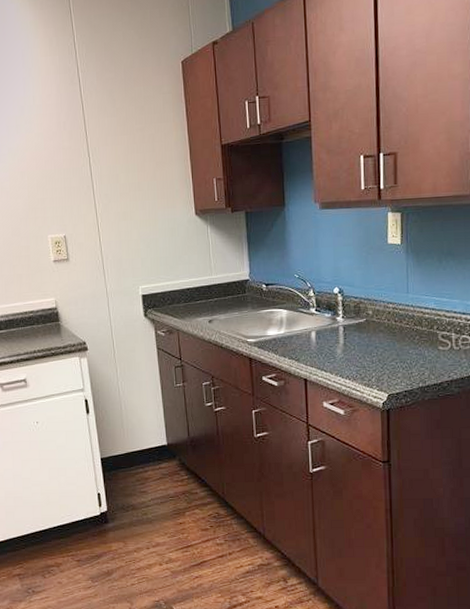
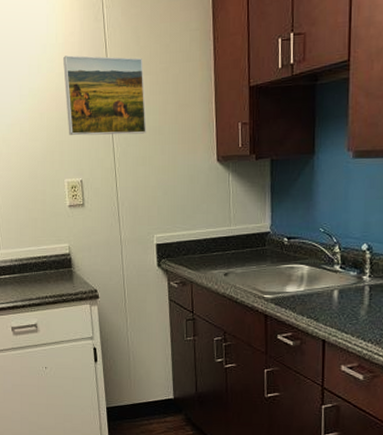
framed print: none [40,116,126,193] -> present [62,55,146,136]

